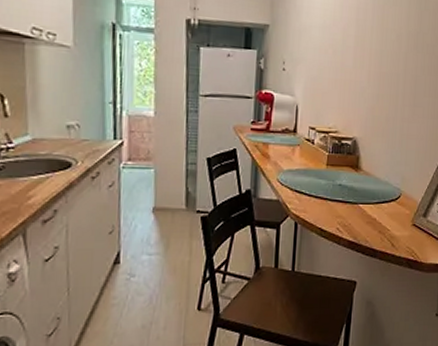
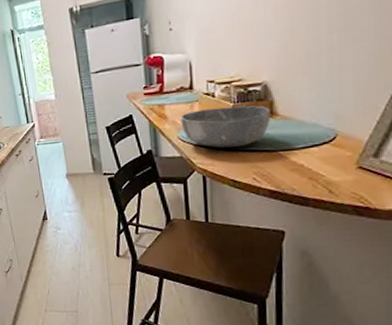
bowl: none [281,154,357,197] -> present [180,105,271,148]

